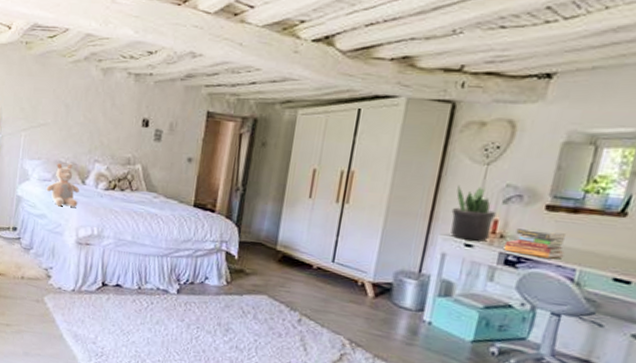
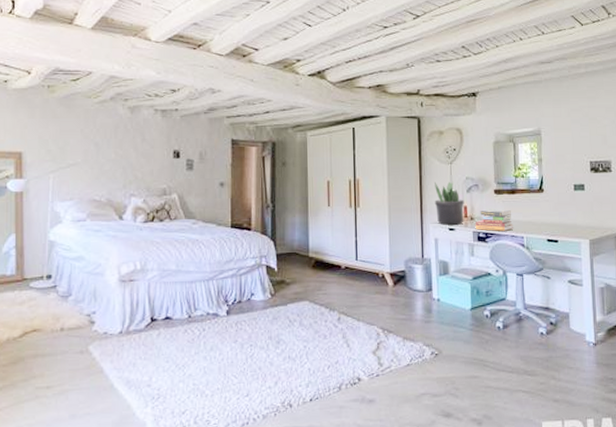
bear: present [46,163,79,207] -> none [81,200,117,246]

